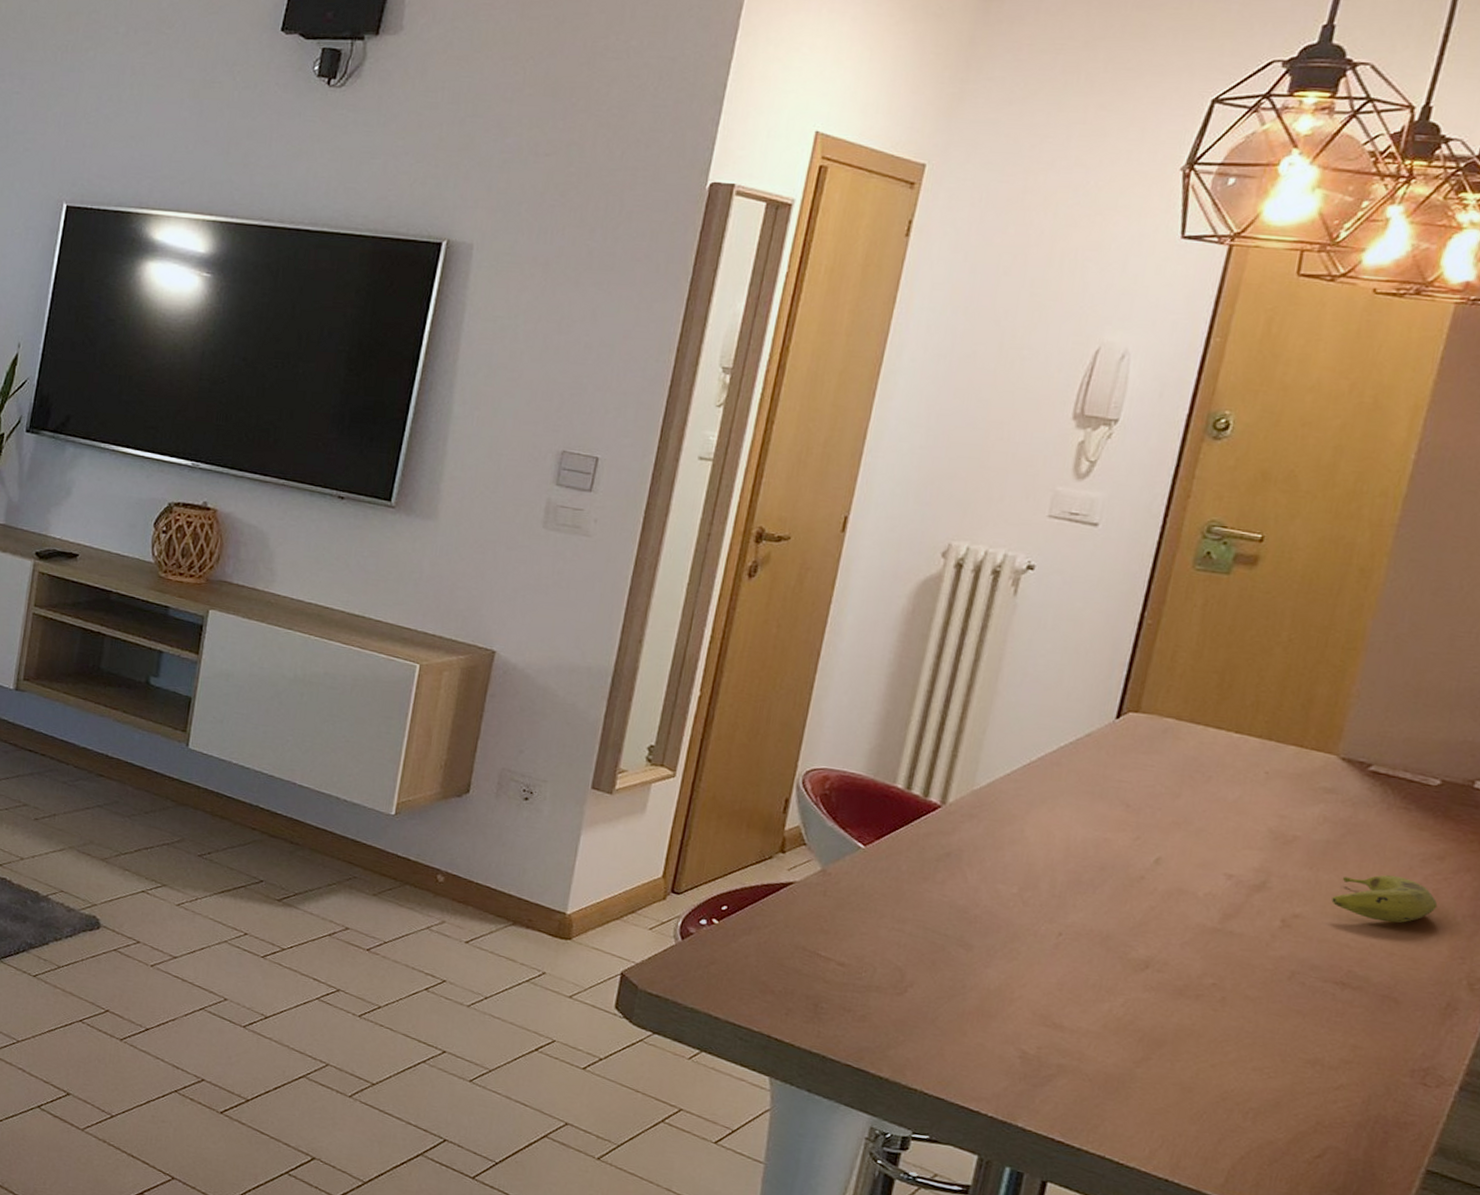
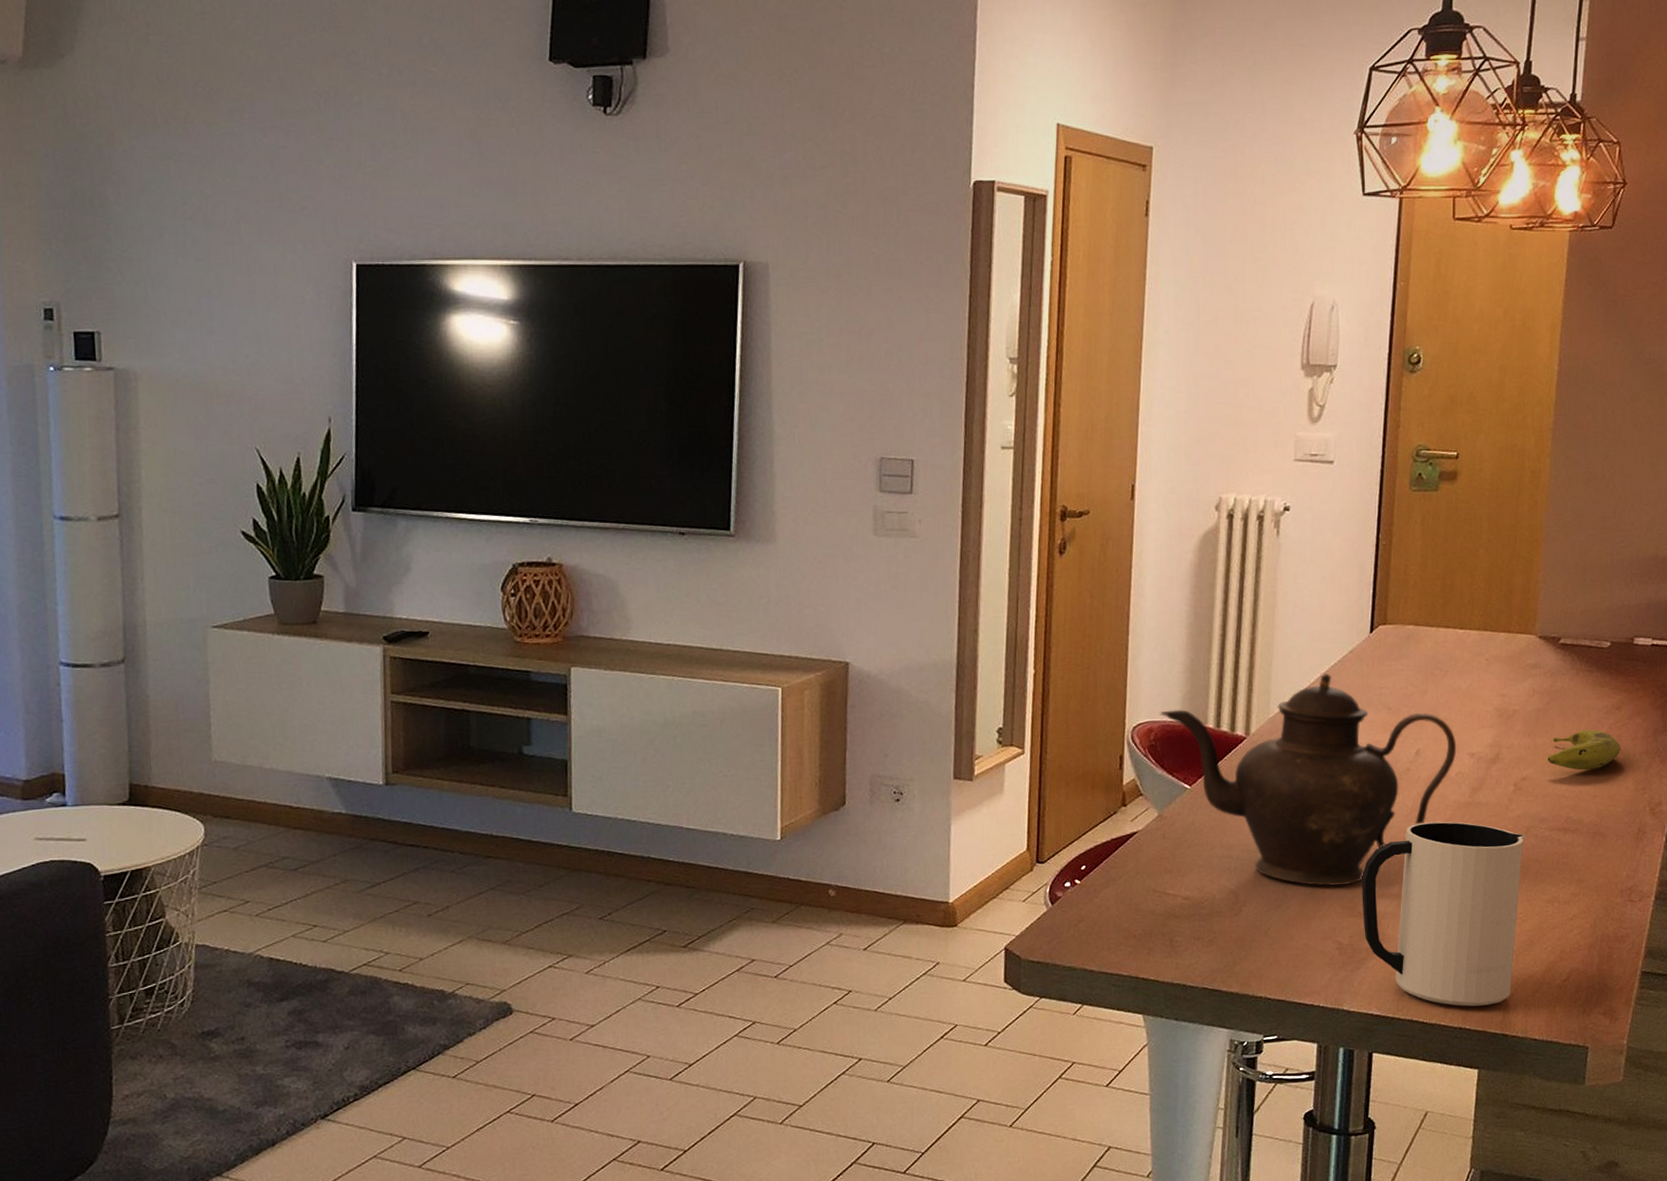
teapot: none [840,754,1211,991] -> present [1160,674,1457,887]
mug: none [1057,939,1289,1163] -> present [1362,821,1526,1007]

